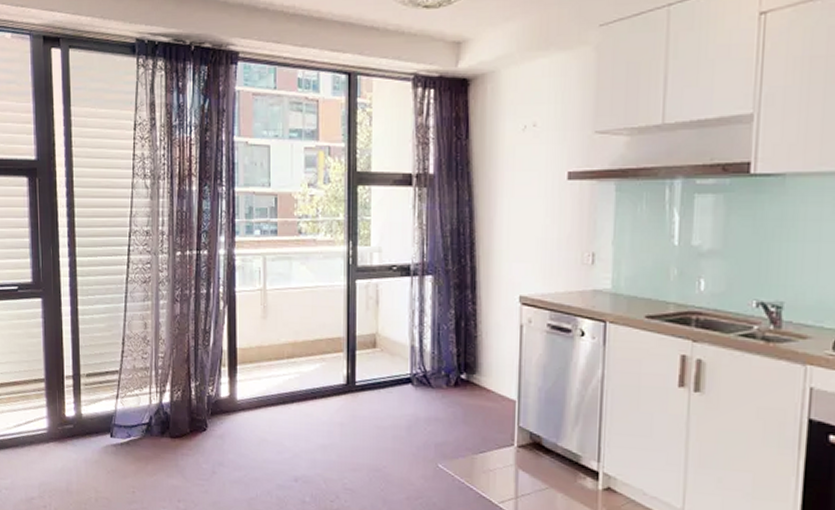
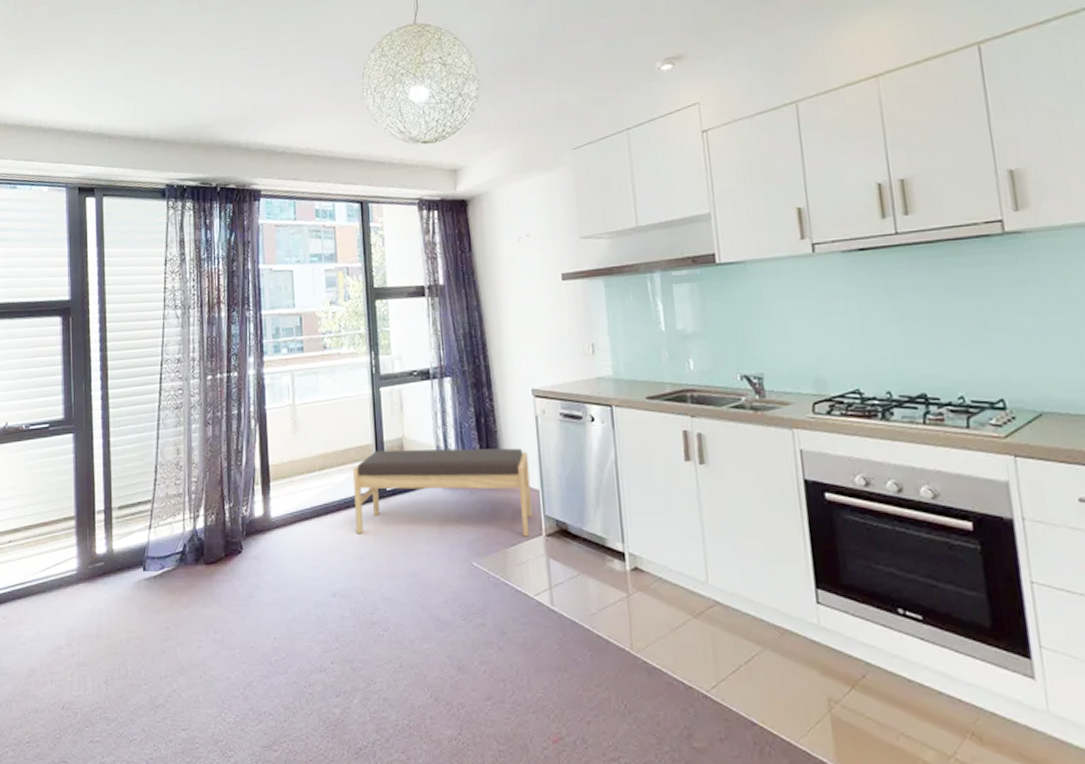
bench: none [322,344,508,446] -> present [353,448,533,537]

